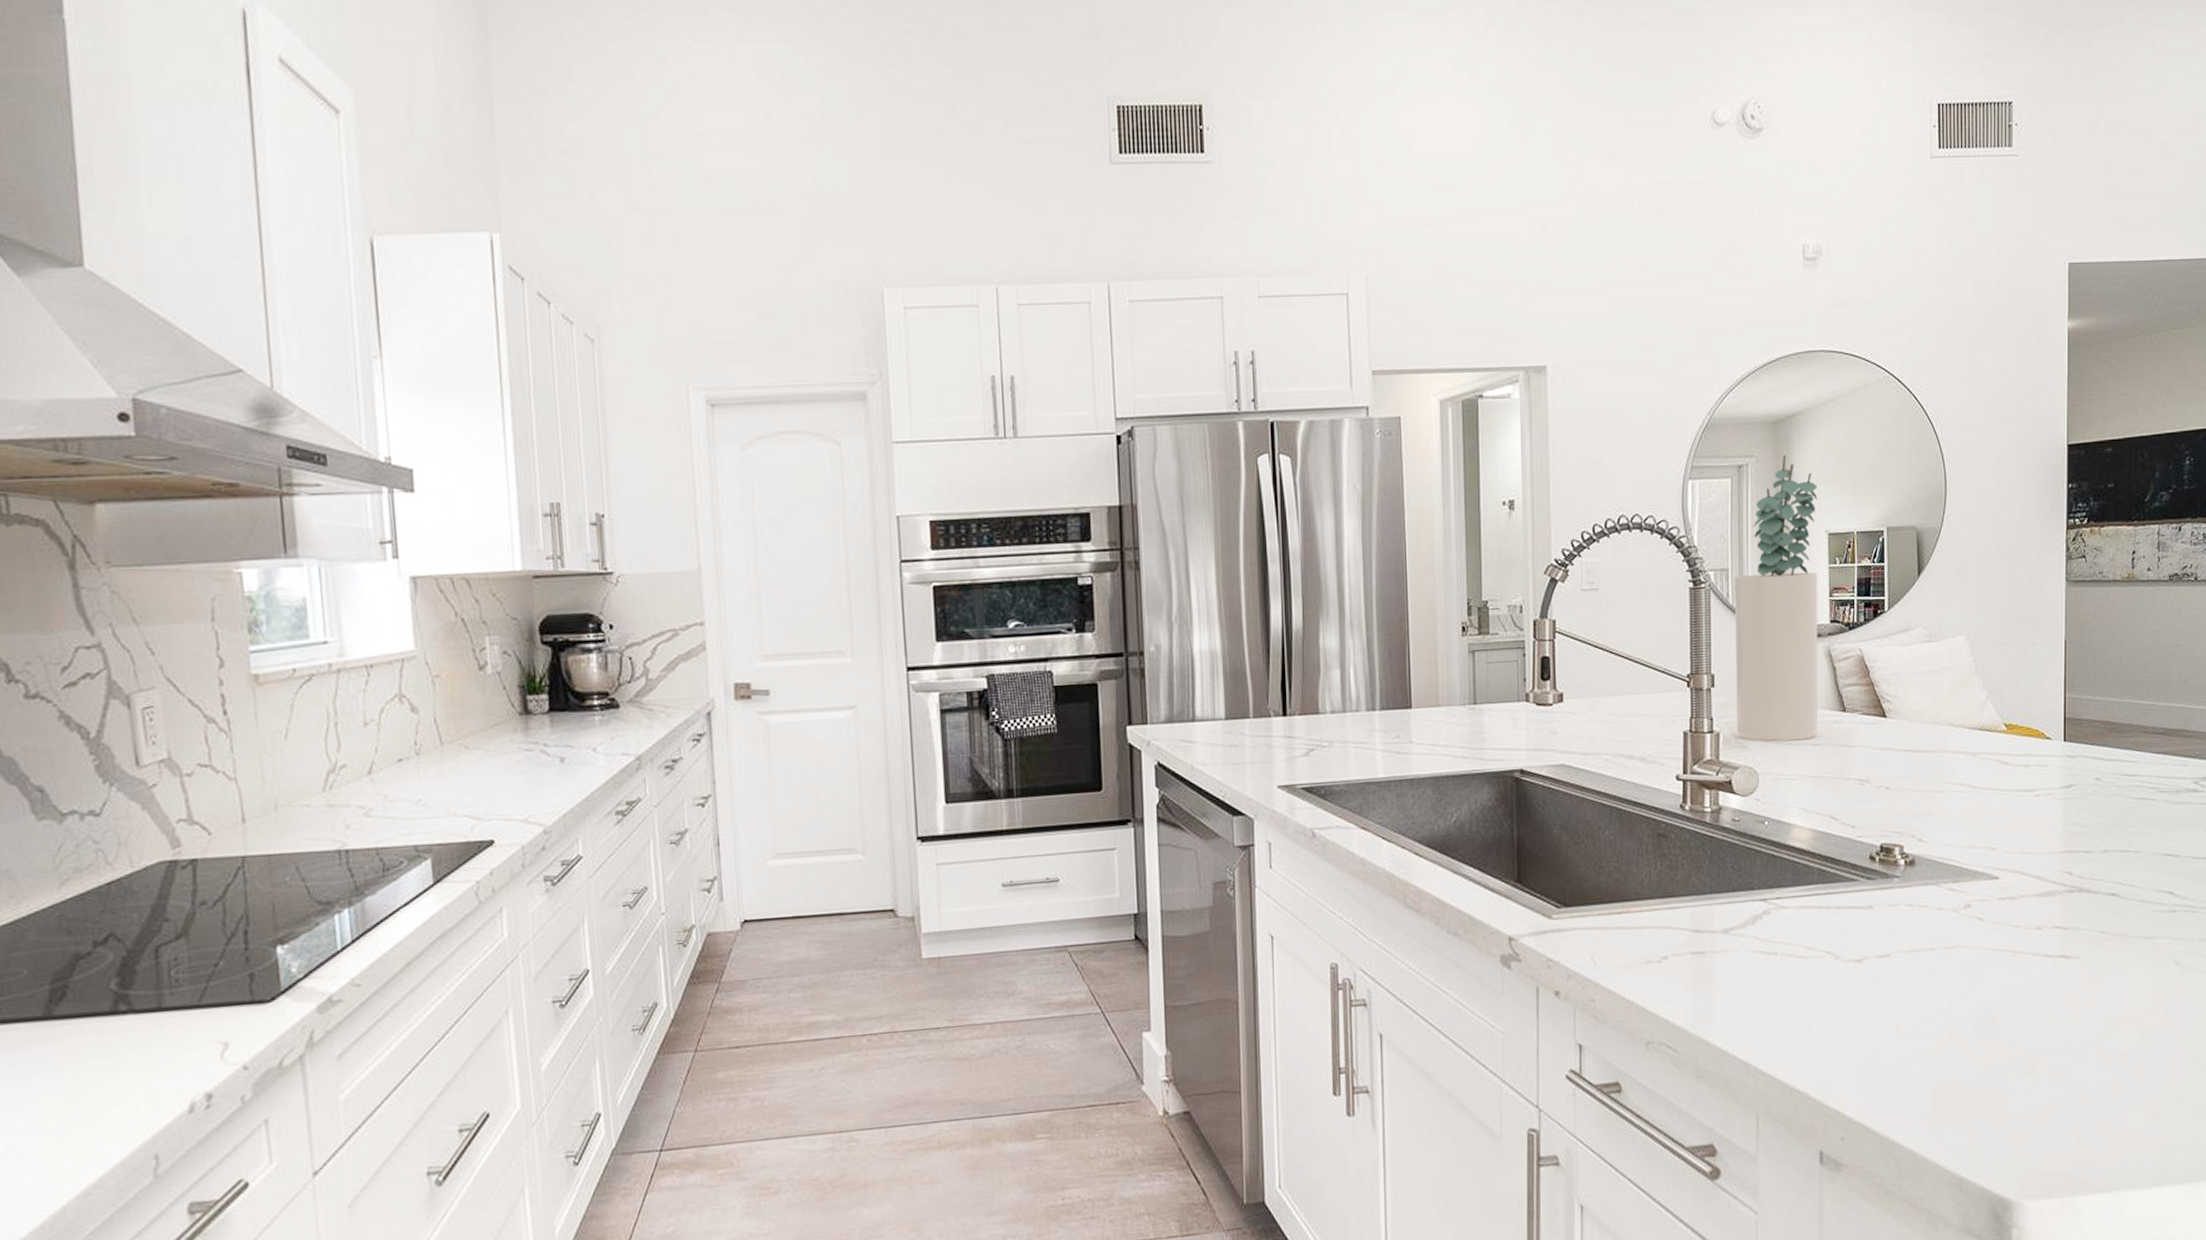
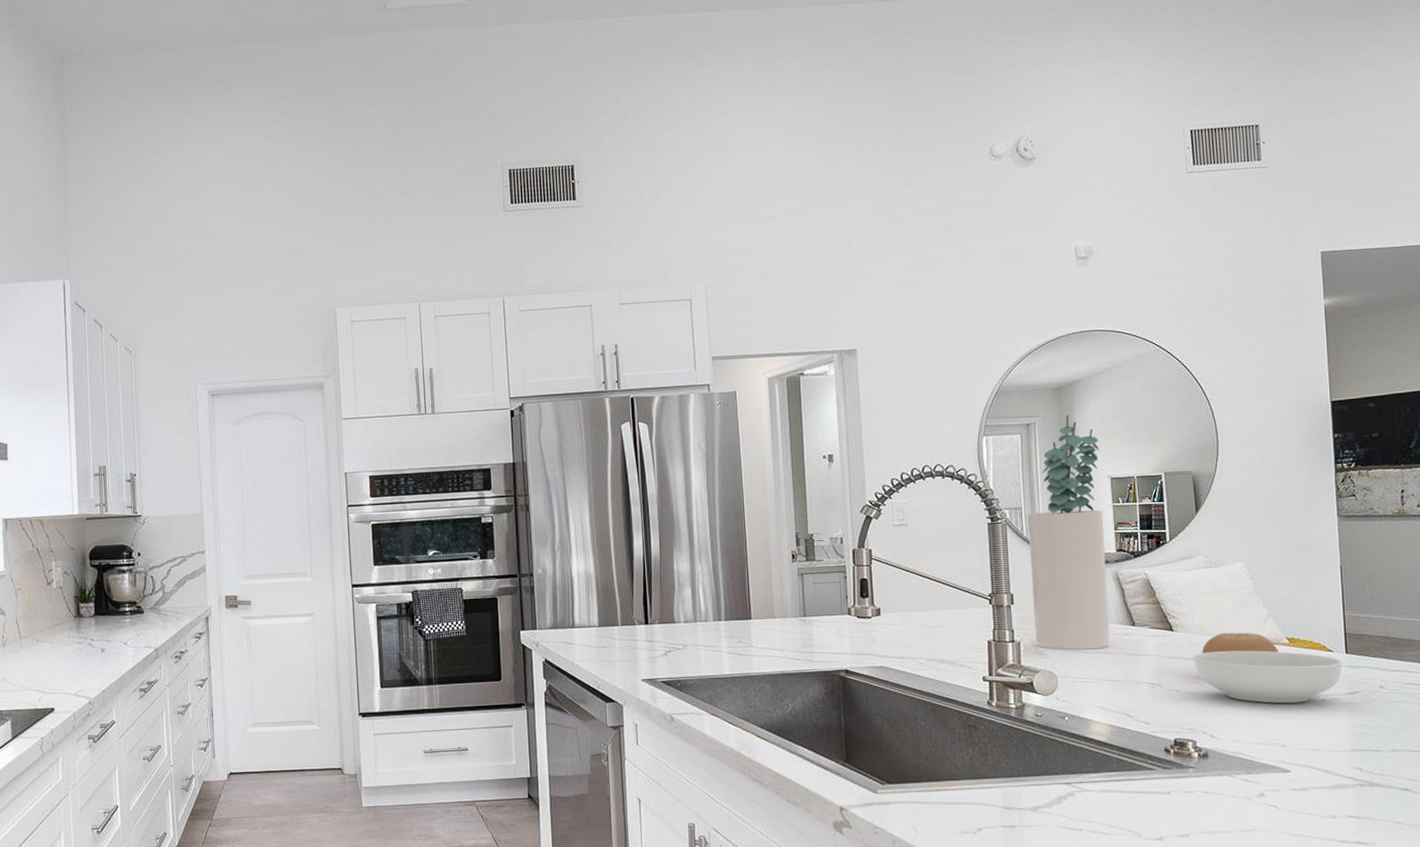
bowl: none [1904,739,2061,800] -> present [1192,650,1343,704]
fruit: none [1915,718,1996,744] -> present [1202,632,1279,654]

